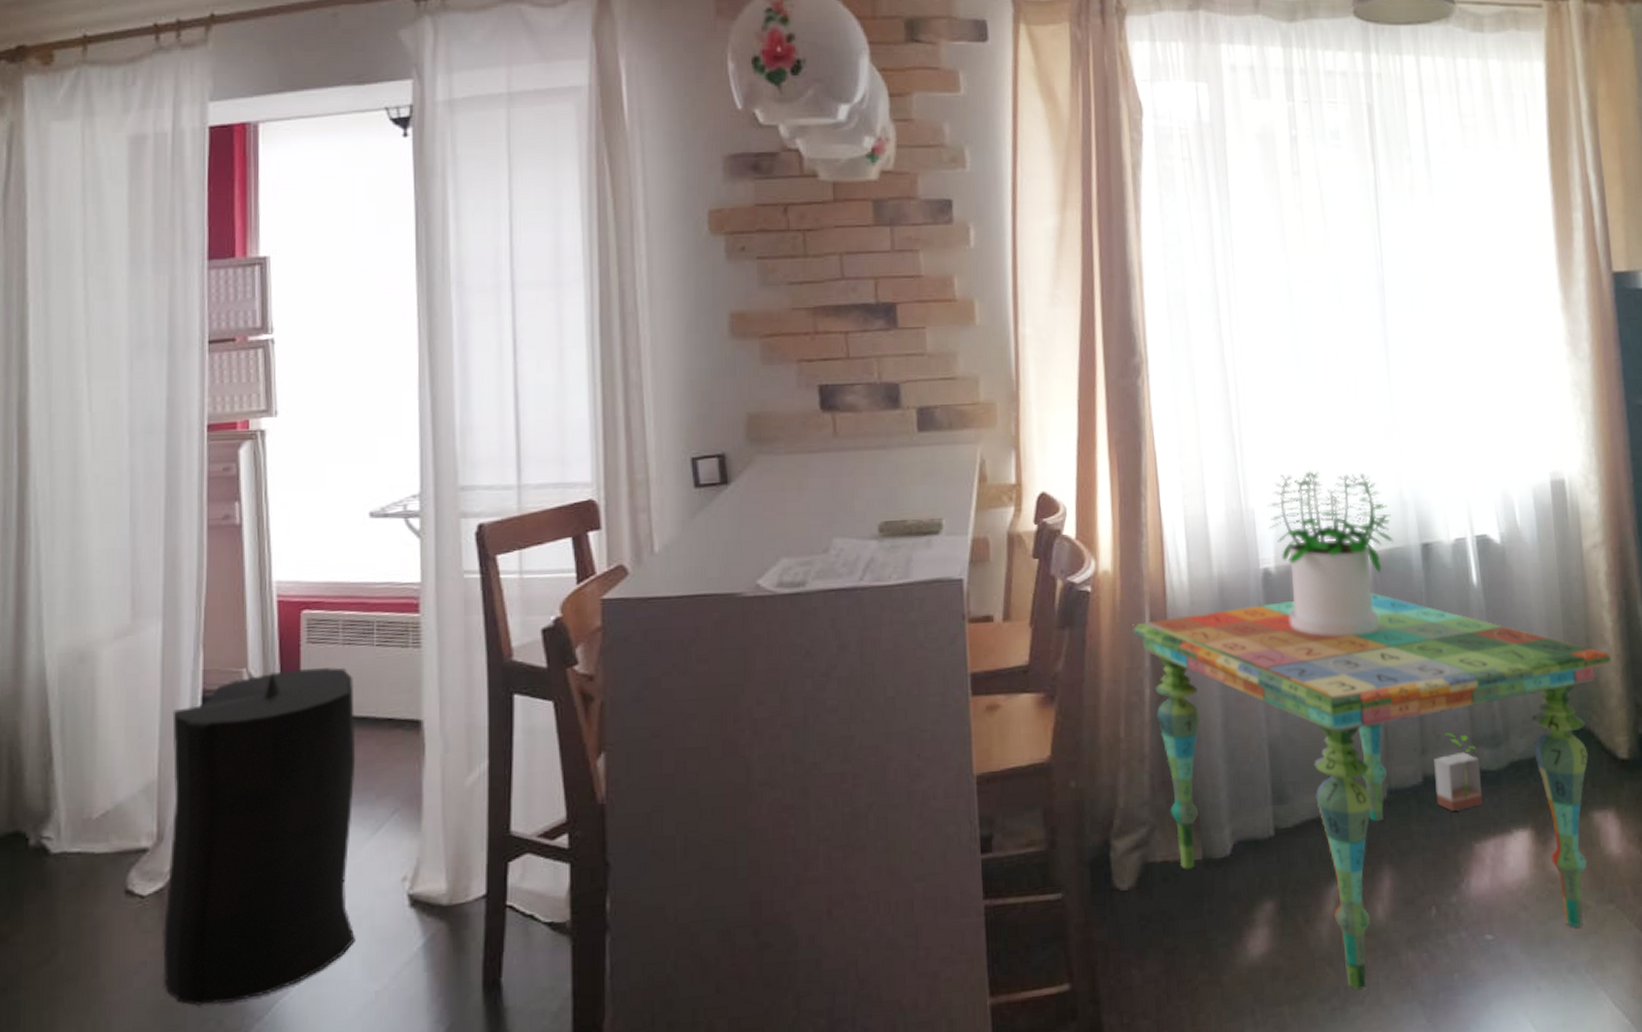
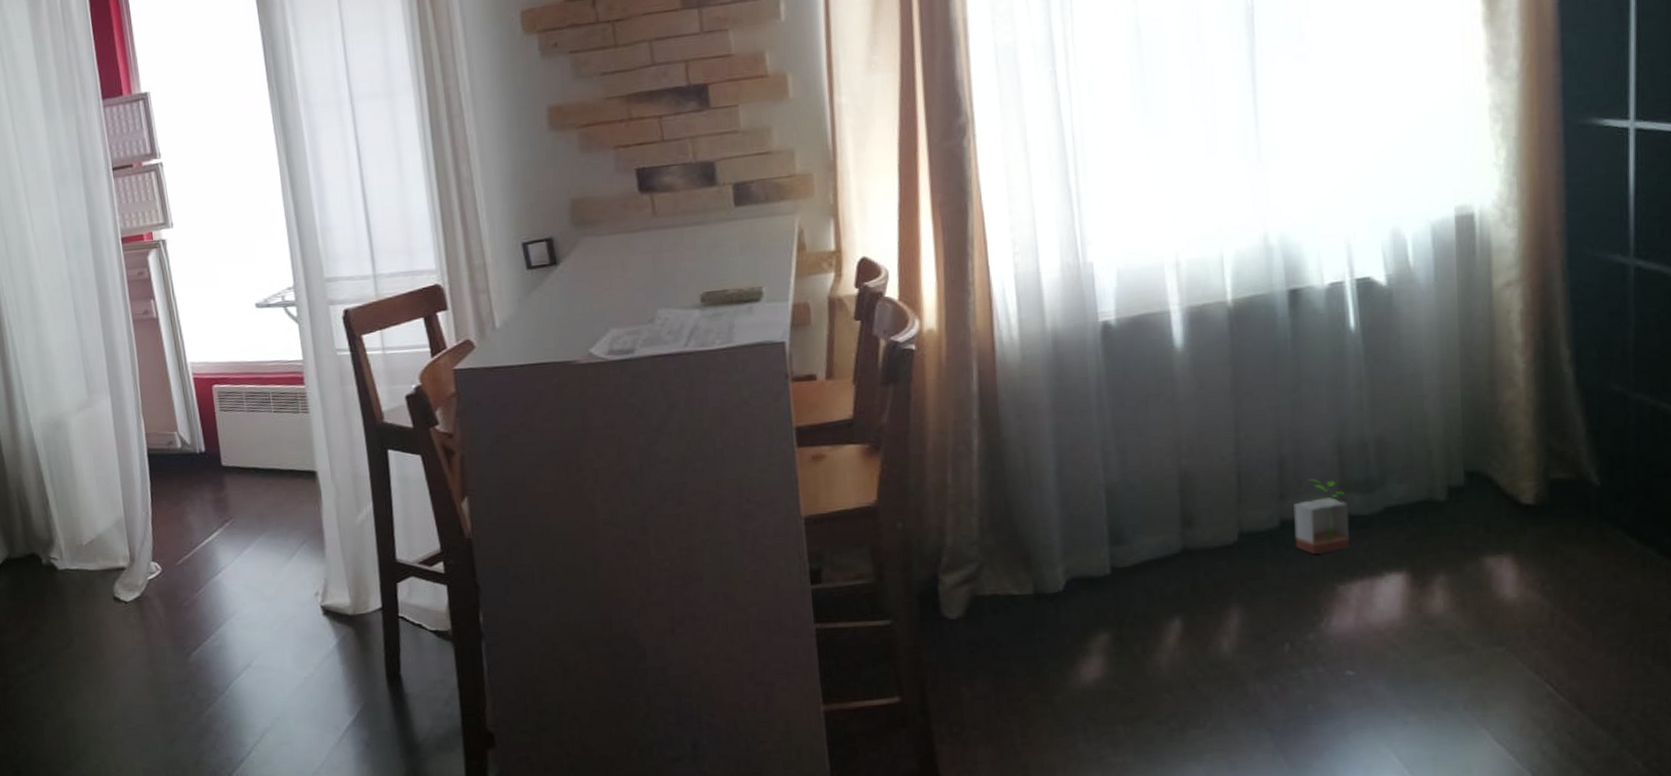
trash can: present [162,667,356,1006] -> none [127,429,285,682]
side table: present [1132,592,1611,990] -> none [958,341,1520,715]
potted plant: present [1267,471,1394,637] -> none [1108,220,1255,386]

